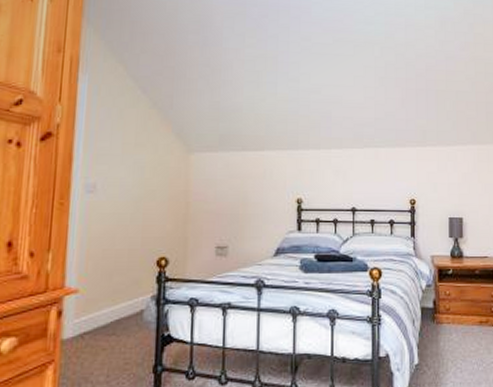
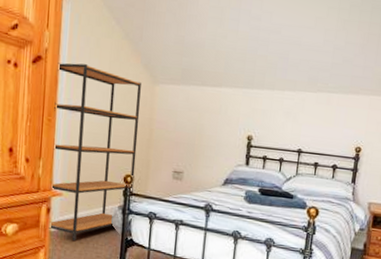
bookshelf: none [60,137,174,349] -> present [48,63,141,242]

